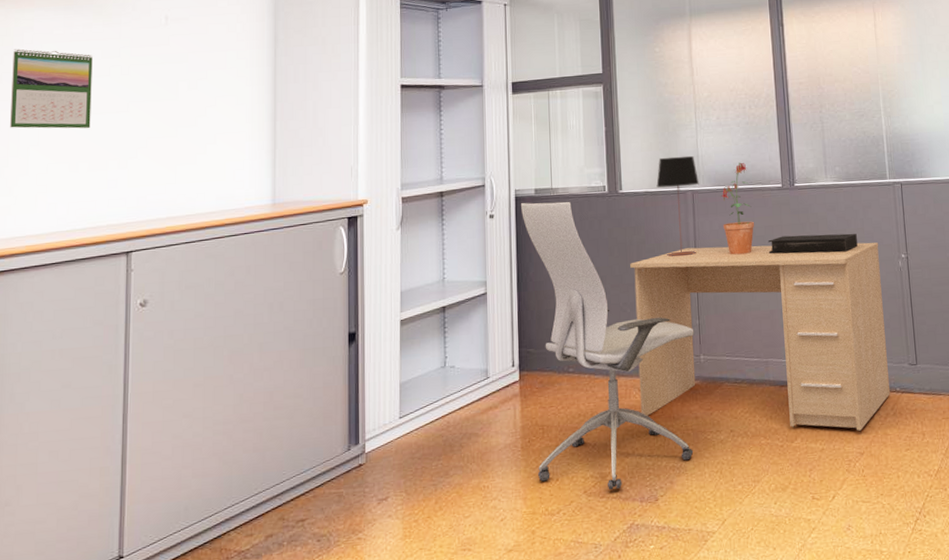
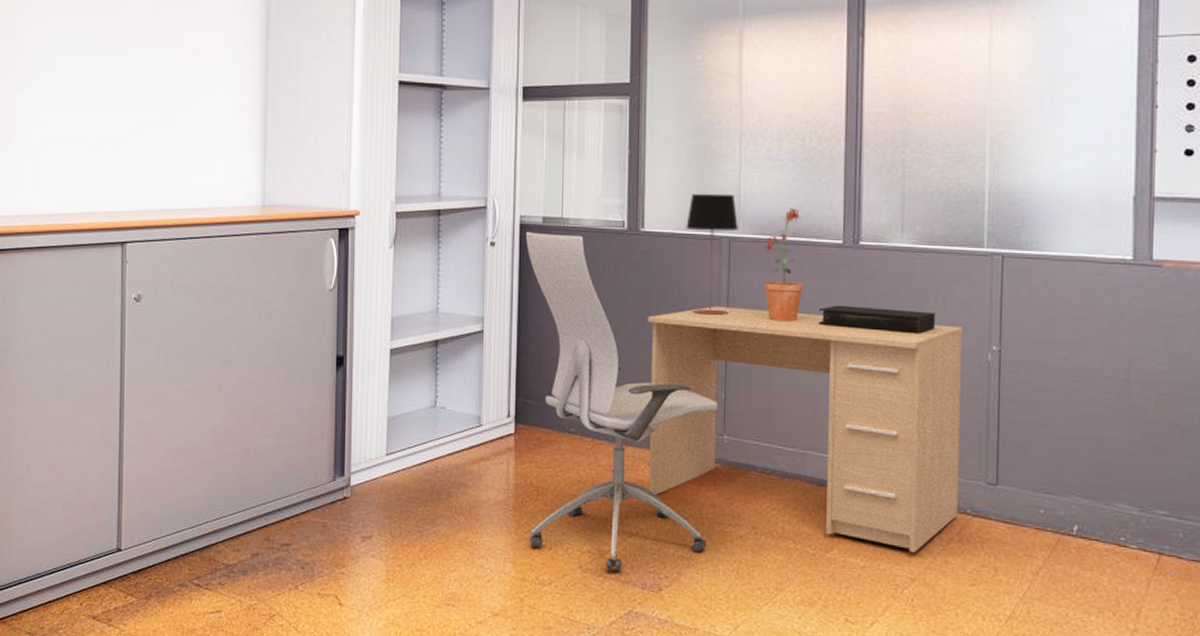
calendar: present [10,49,93,129] -> none [13,14,88,106]

